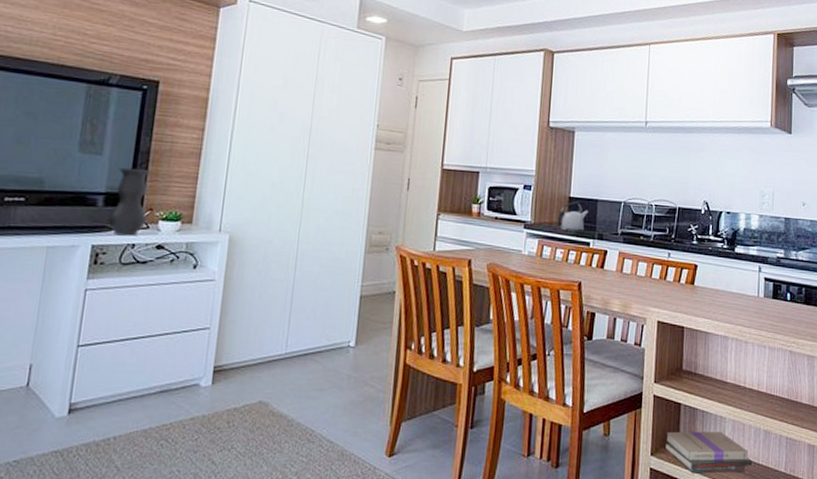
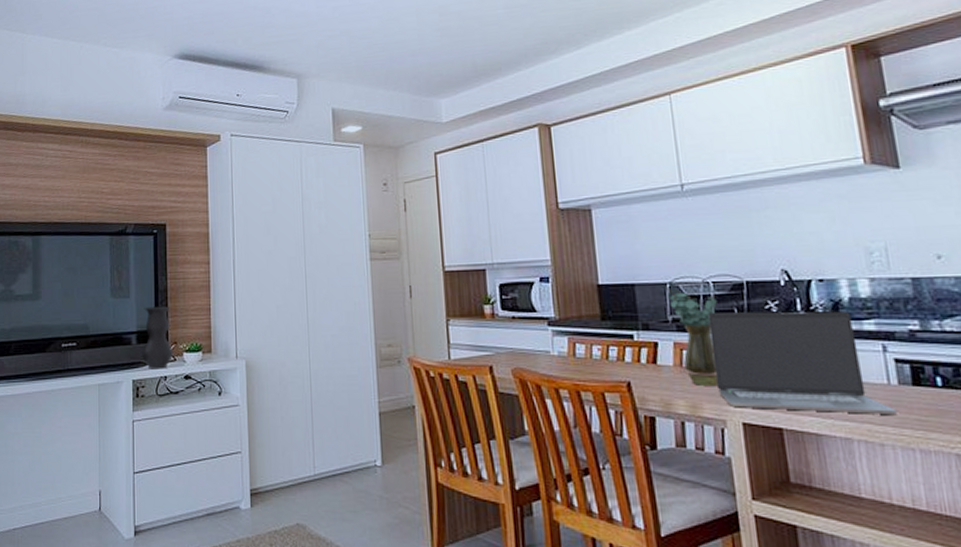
kettle: present [557,201,589,231] -> none [587,288,625,324]
vase: none [620,205,656,290] -> present [666,286,719,386]
laptop: none [644,229,761,321] -> present [708,311,899,416]

